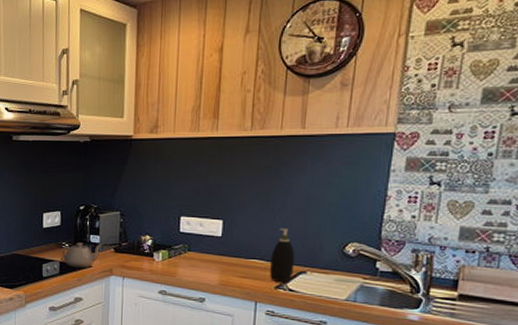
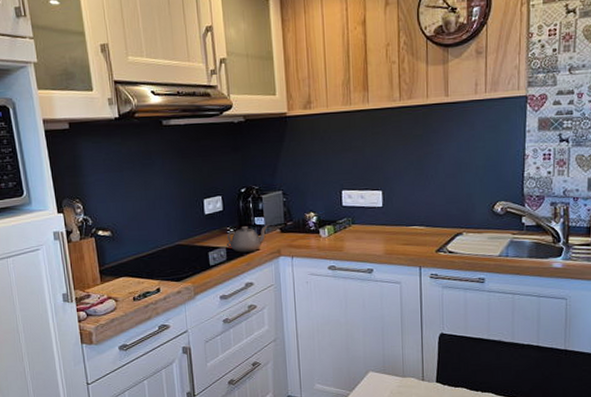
soap dispenser: present [270,228,295,282] -> none [430,193,452,245]

